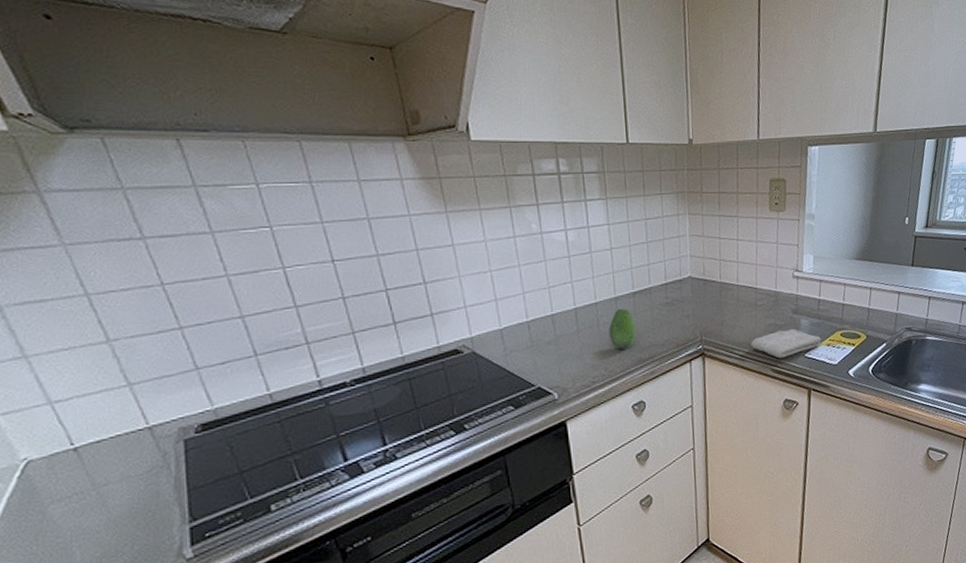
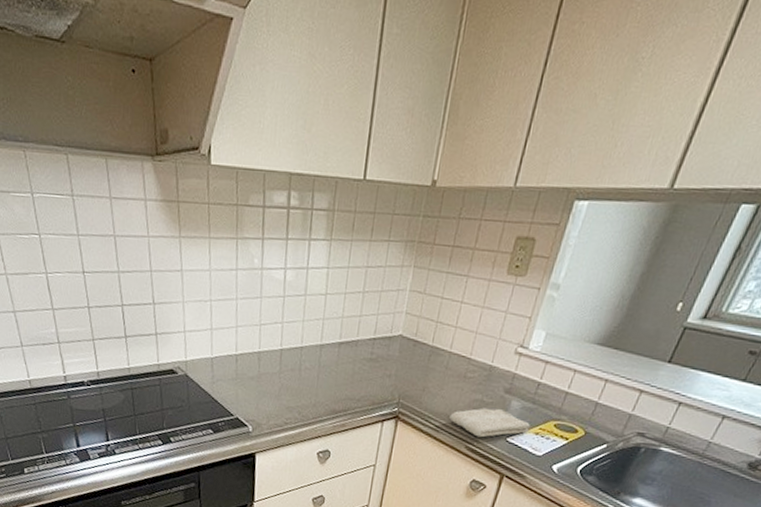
fruit: present [609,308,637,349] -> none [308,356,336,398]

